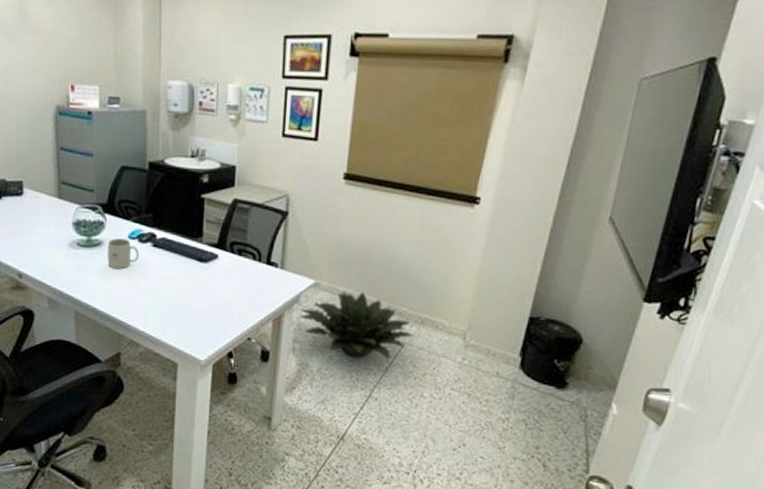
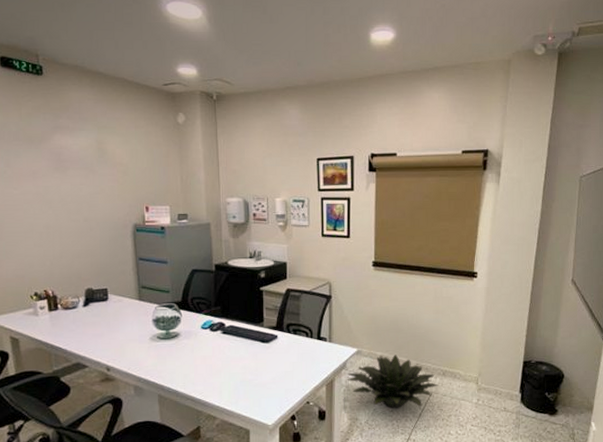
mug: present [107,238,140,270] -> none [184,330,212,356]

